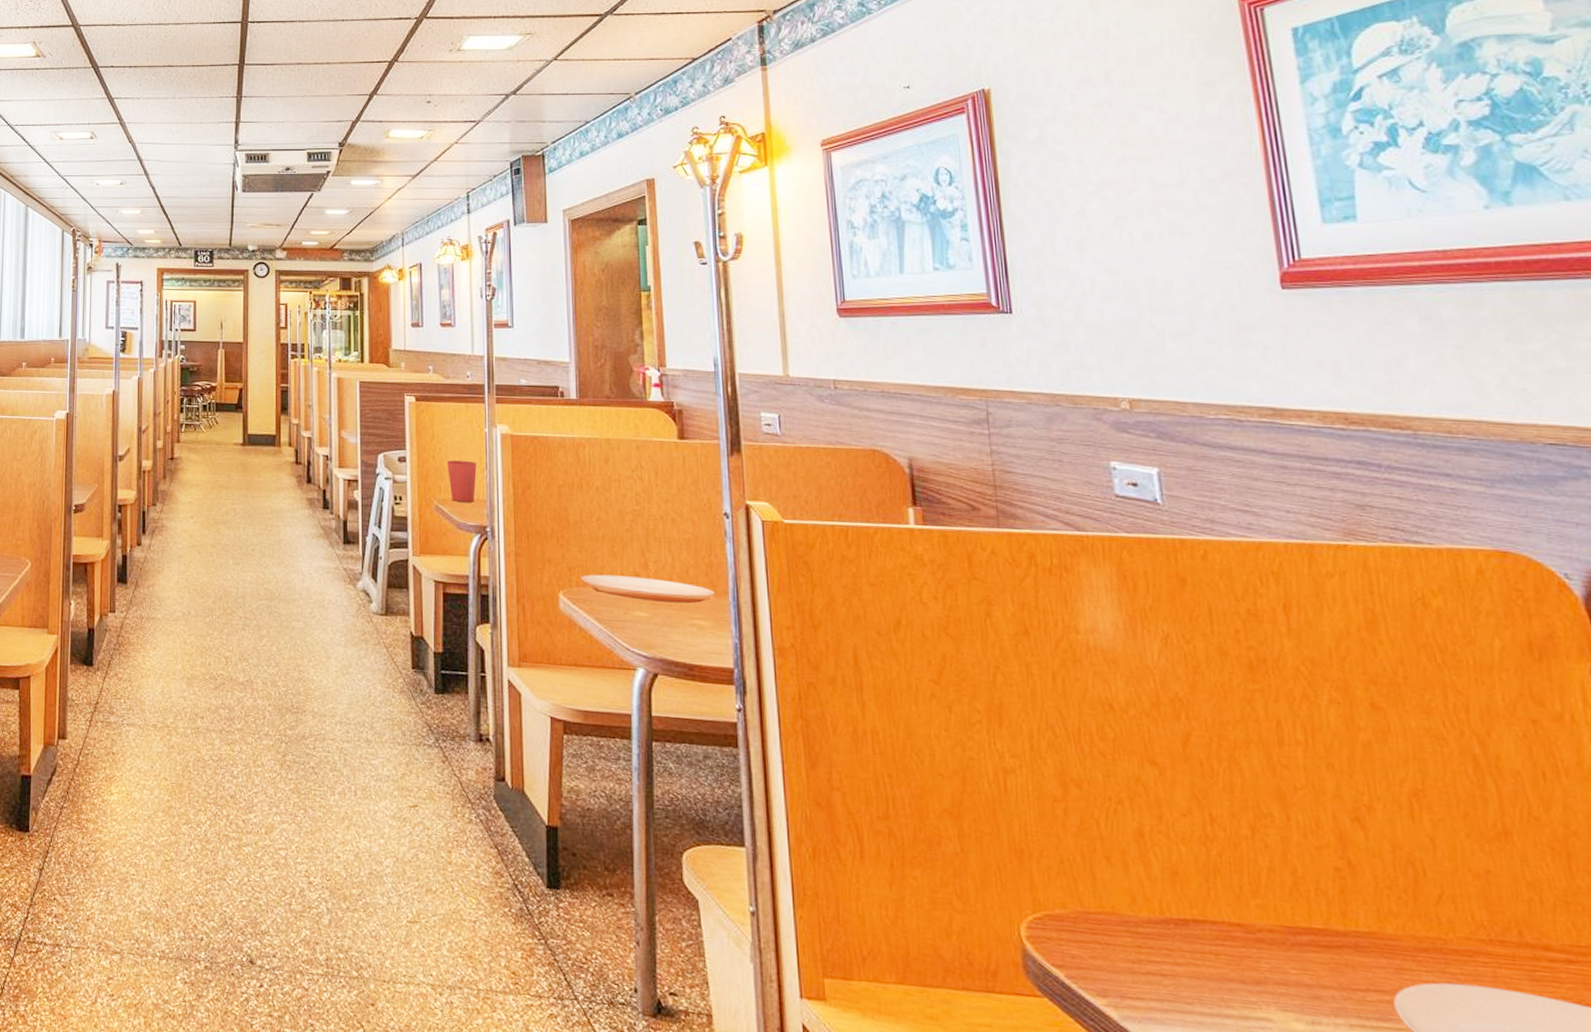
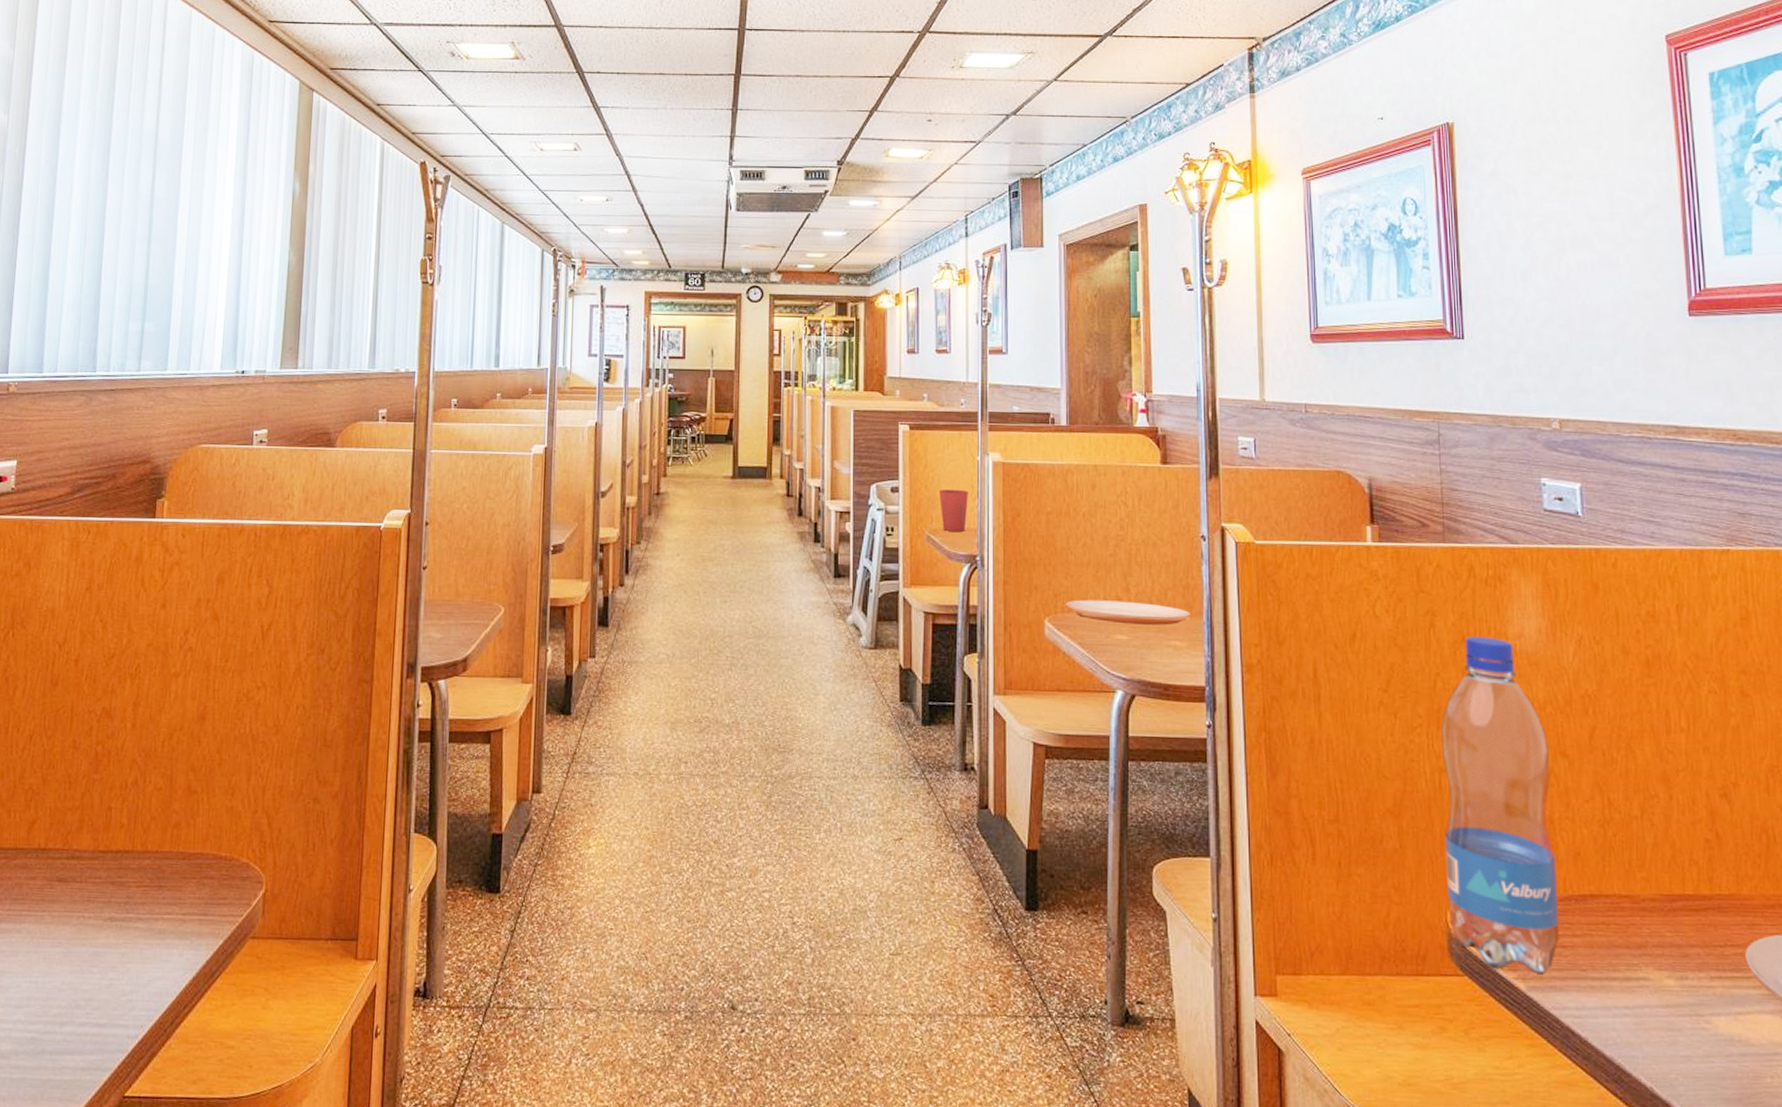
bottle: none [1003,629,1157,1004] -> present [1441,636,1560,975]

